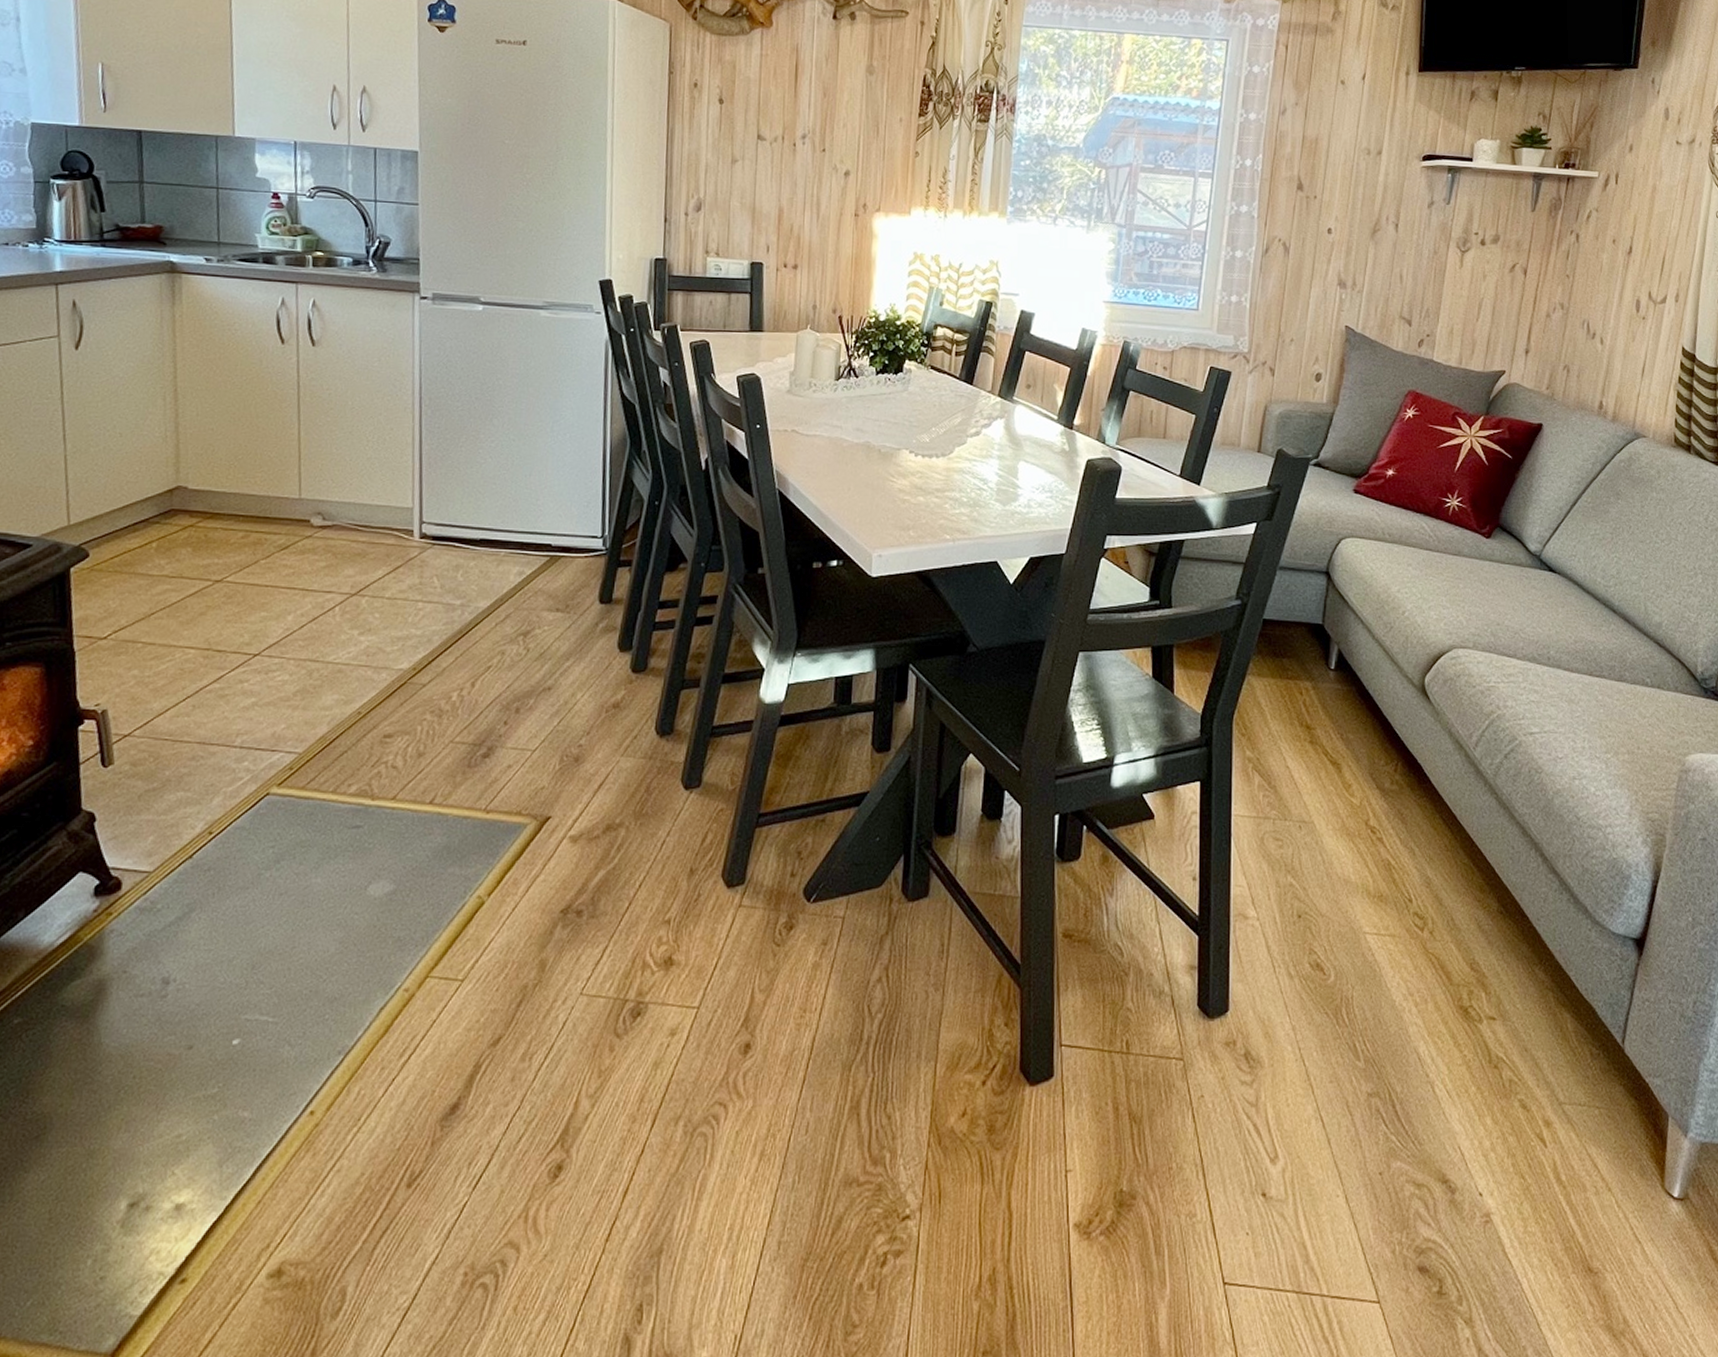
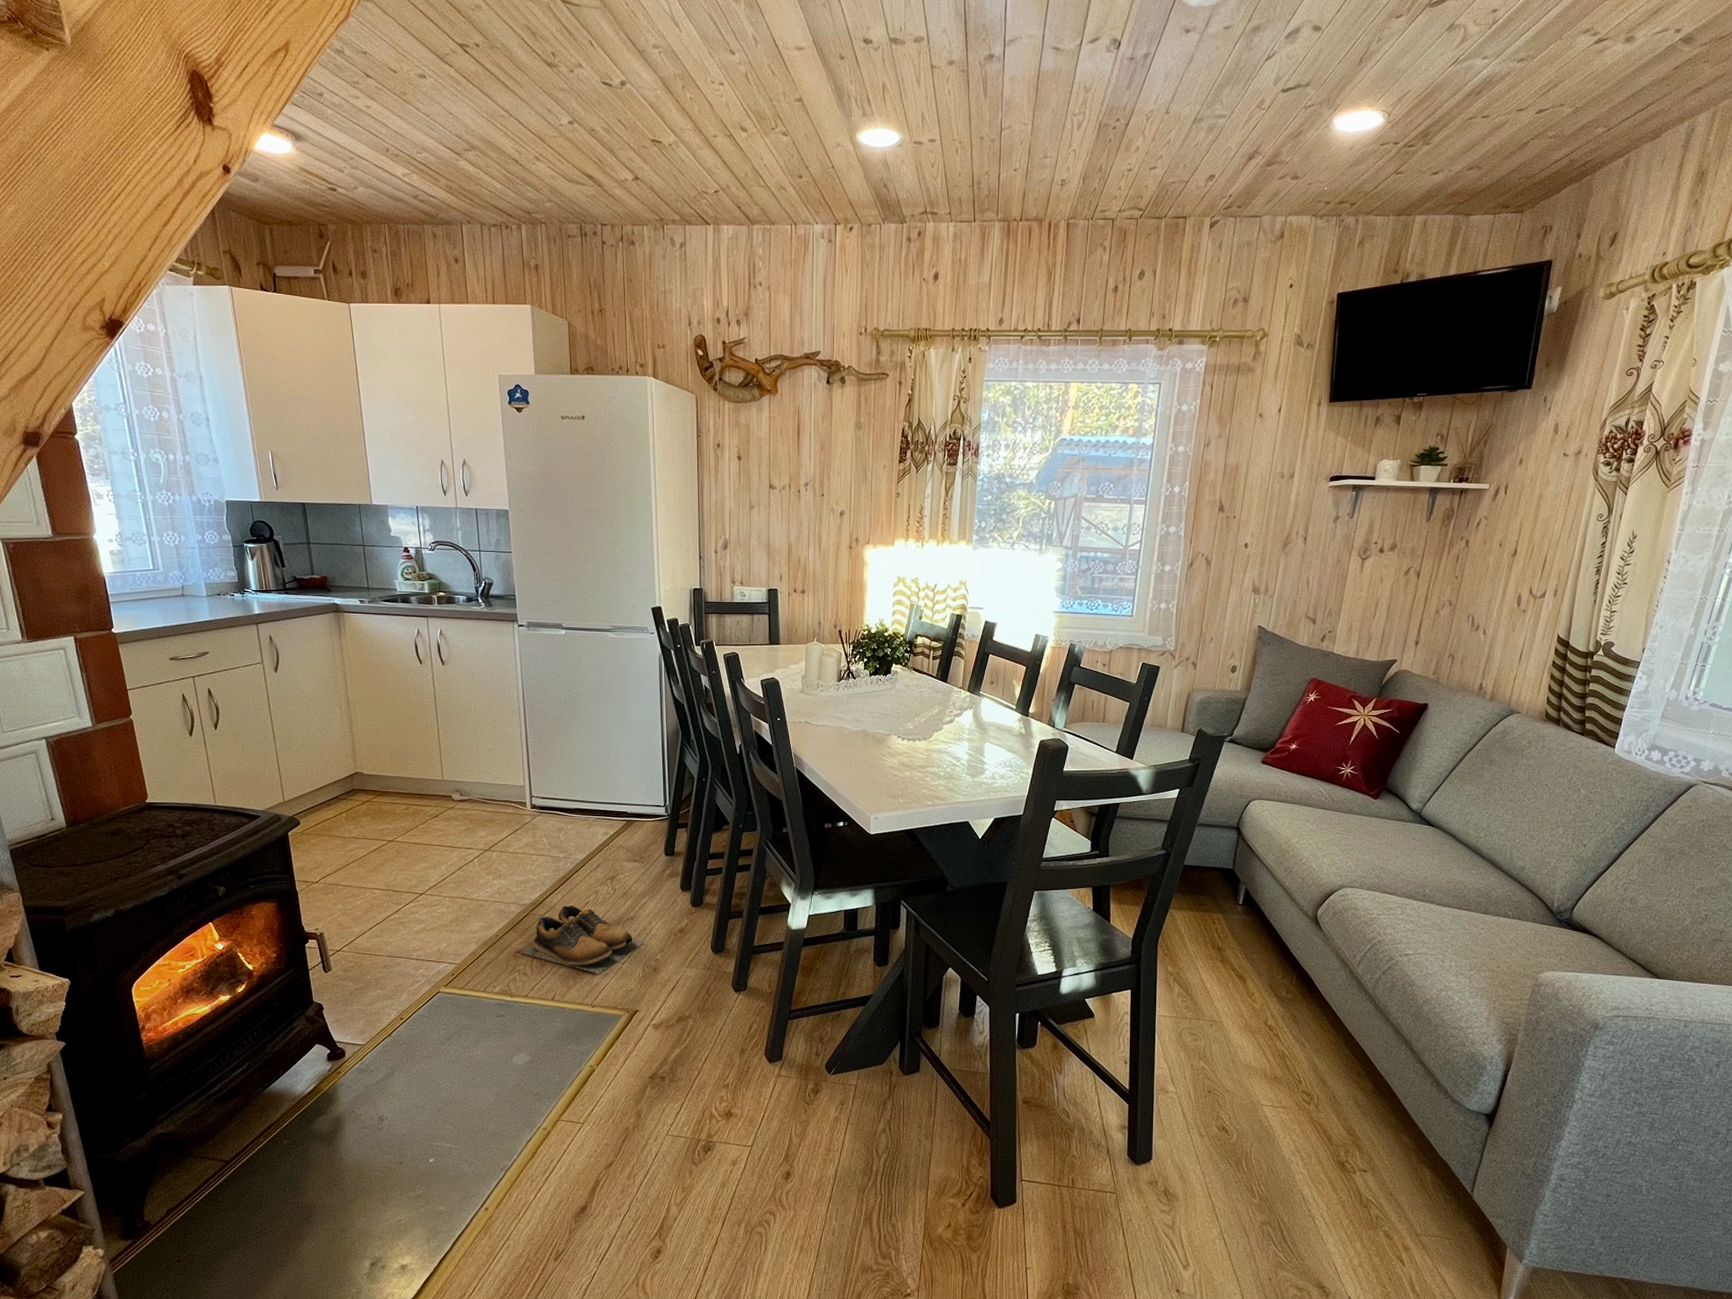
shoes: none [389,670,565,766] -> present [520,904,645,974]

